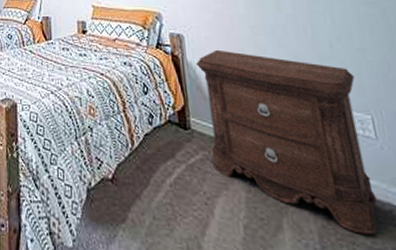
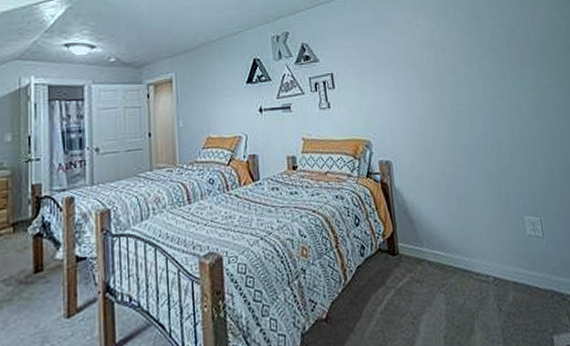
nightstand: present [196,49,378,235] -> none [403,172,543,321]

